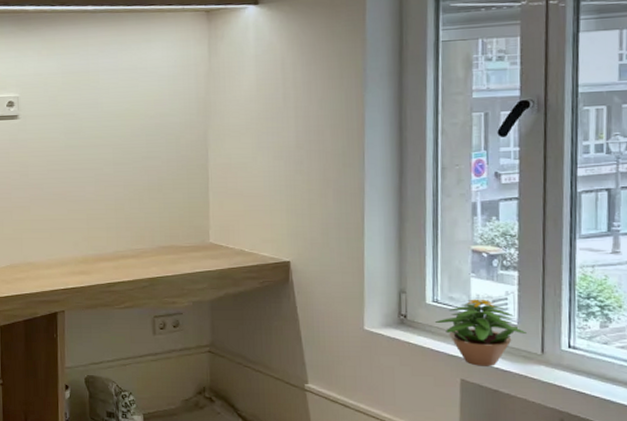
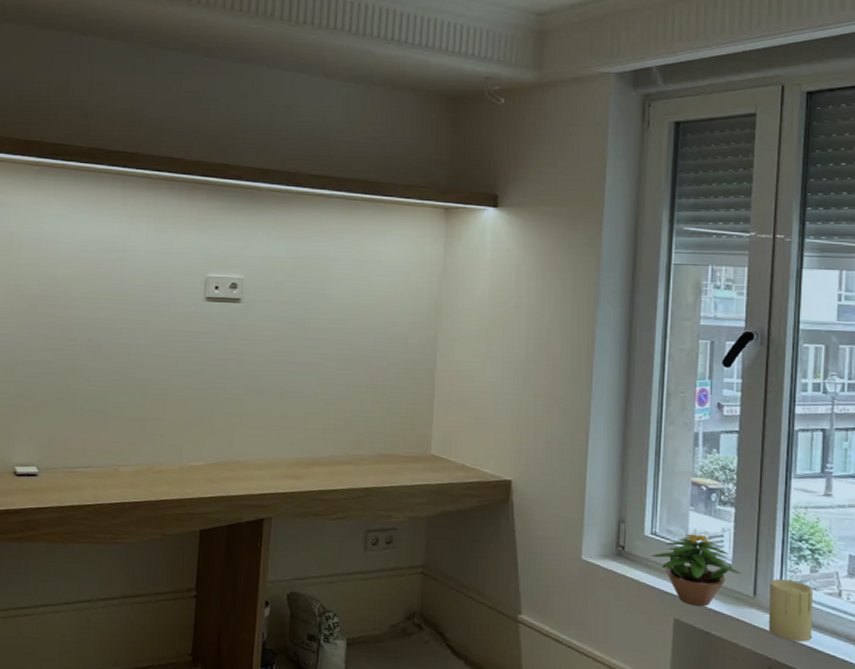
candle: none [557,336,605,394] -> present [768,579,813,642]

